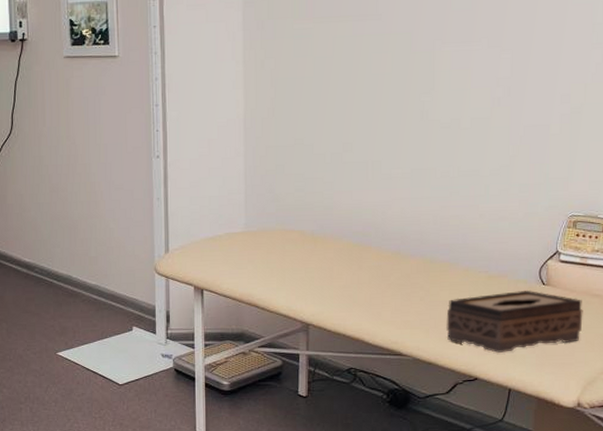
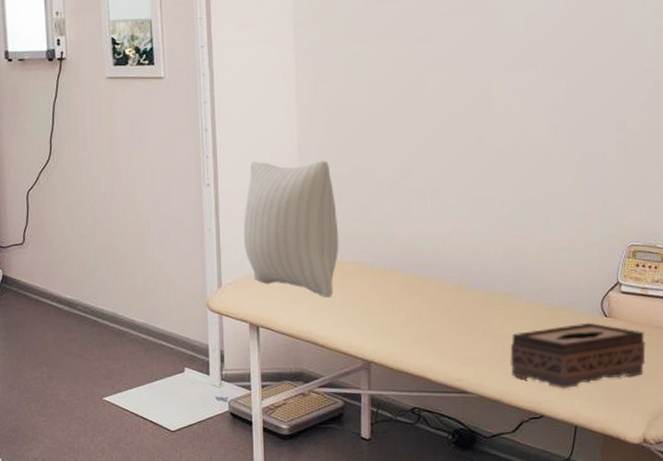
pillow: none [190,134,282,263] -> present [243,161,339,297]

